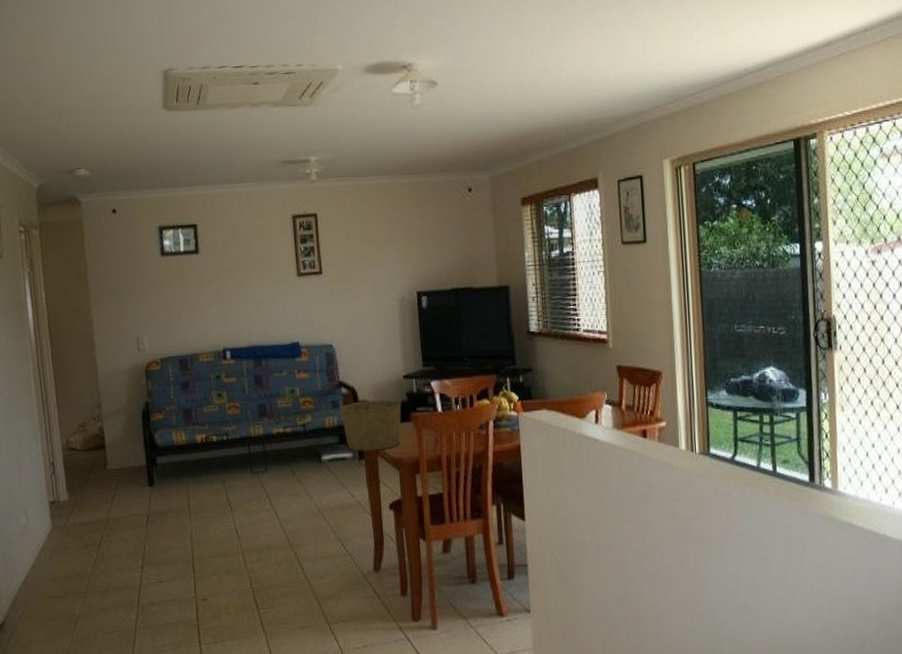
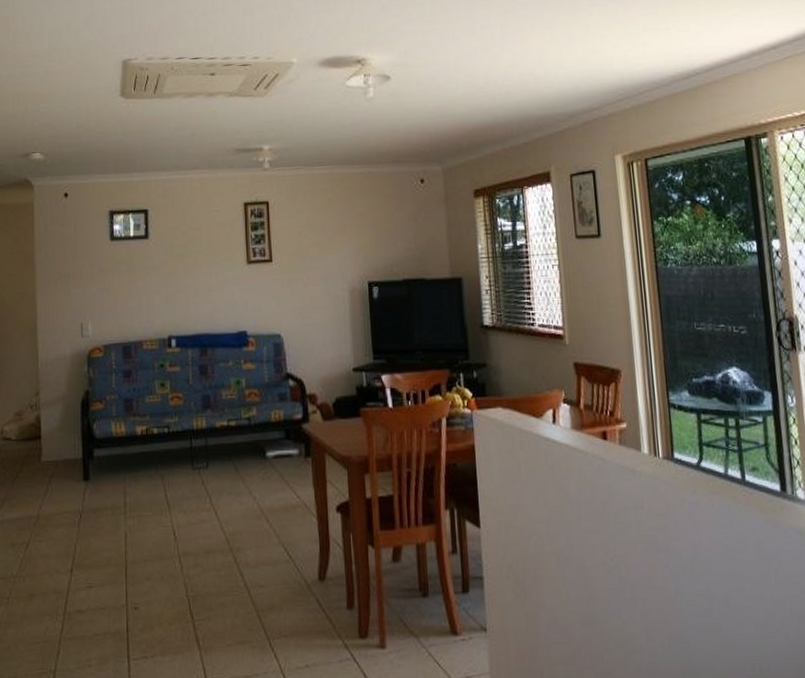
basket: present [339,396,402,452] -> none [286,390,351,448]

